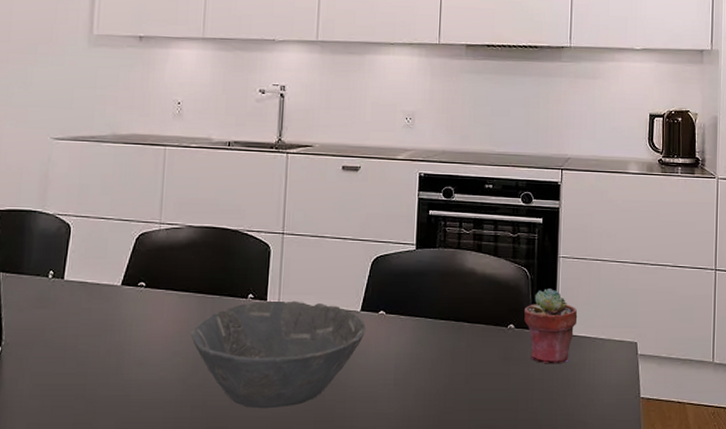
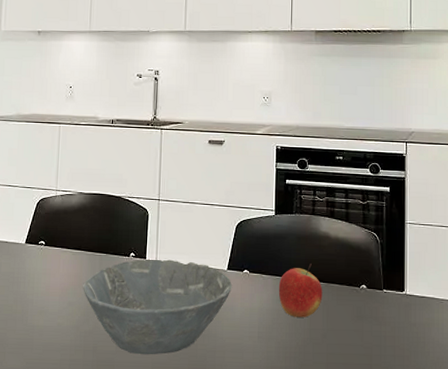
apple: none [417,303,467,361] -> present [278,264,323,318]
potted succulent: present [524,289,578,364] -> none [375,252,425,323]

